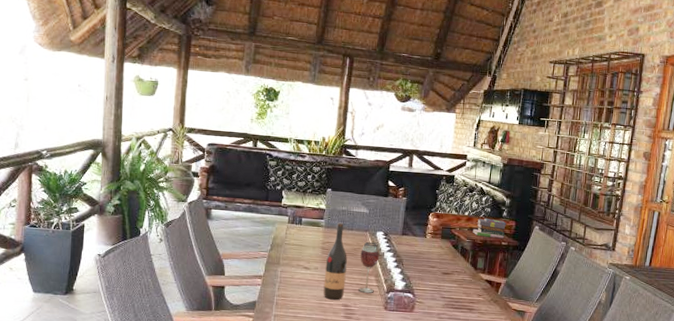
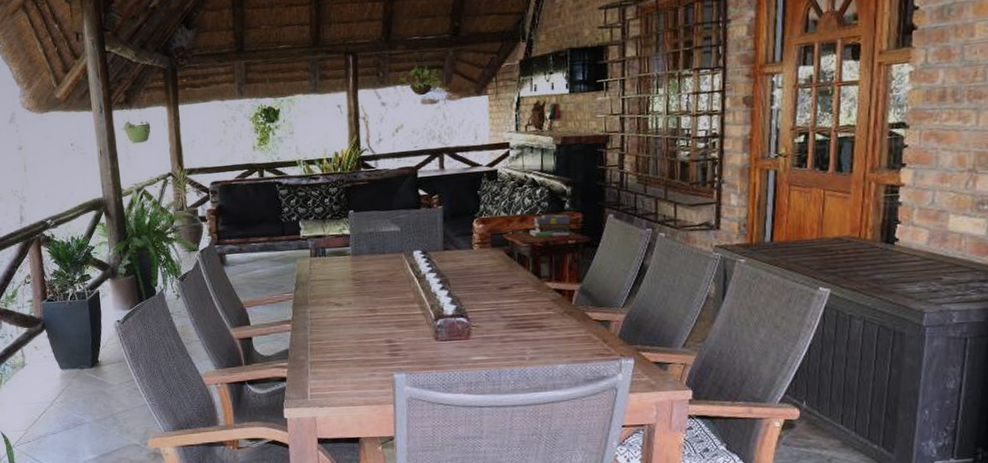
wine bottle: present [323,222,348,300] -> none [359,246,386,337]
wineglass: present [358,241,380,293] -> none [397,263,421,324]

